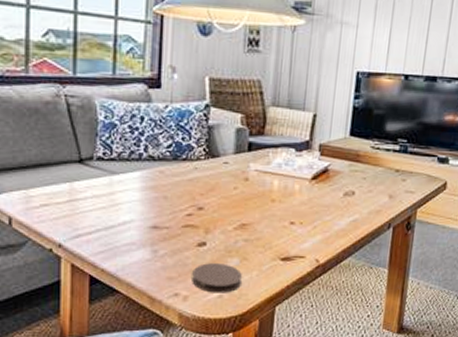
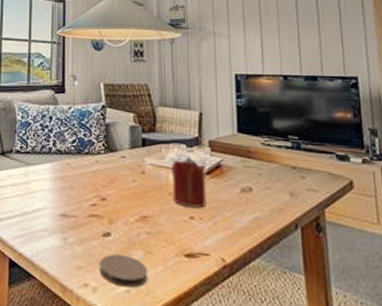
candle: none [275,161,313,213] -> present [172,156,207,208]

